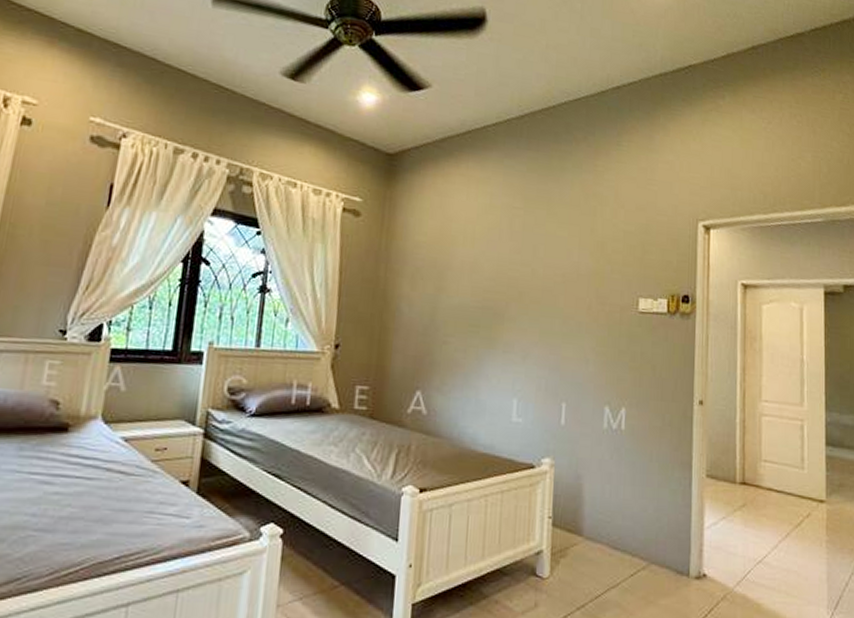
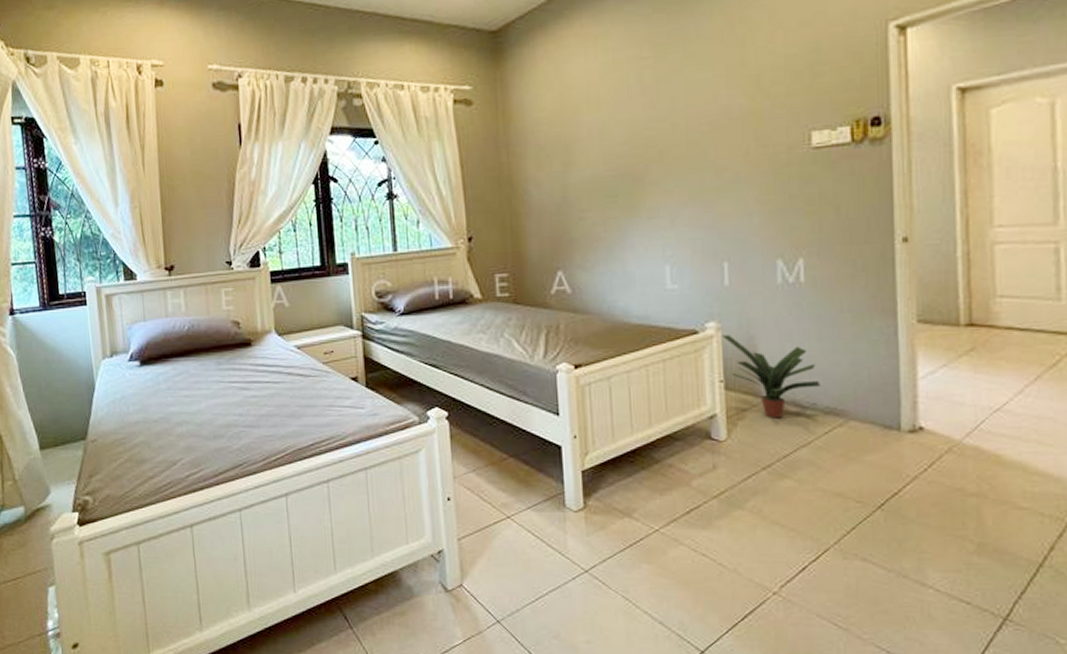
potted plant: none [554,472,630,558] -> present [721,335,820,419]

